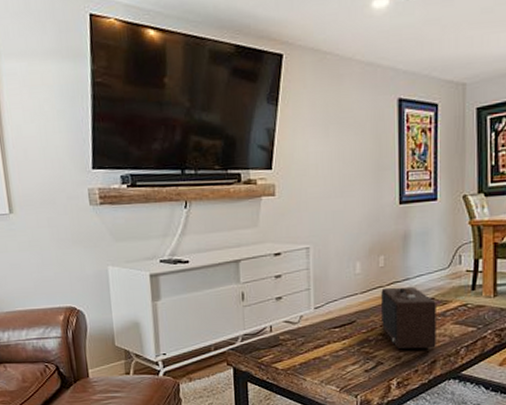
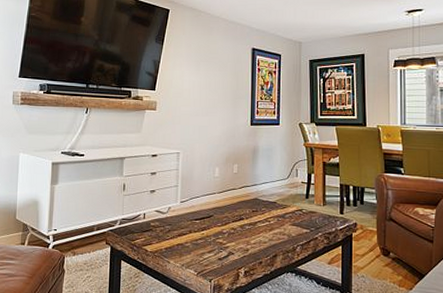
speaker: present [381,287,436,349] -> none [234,190,278,244]

